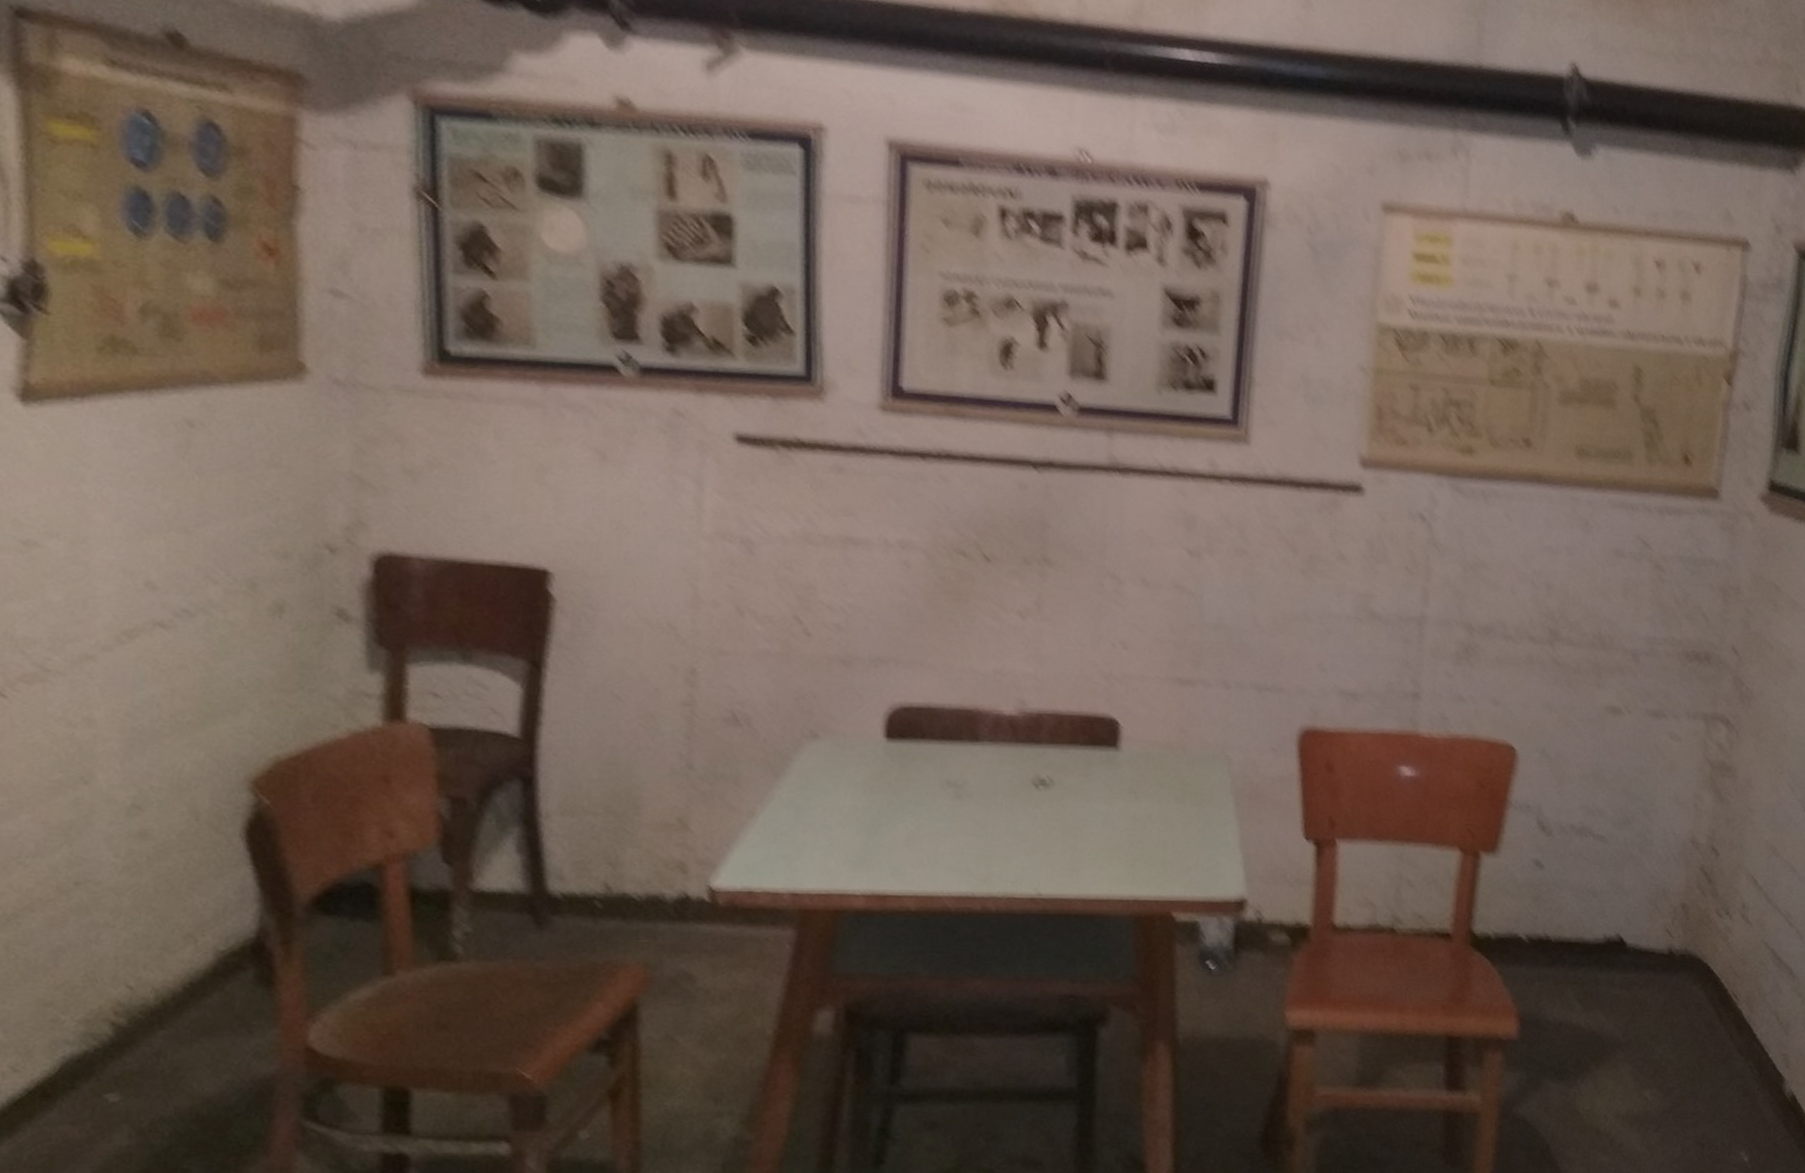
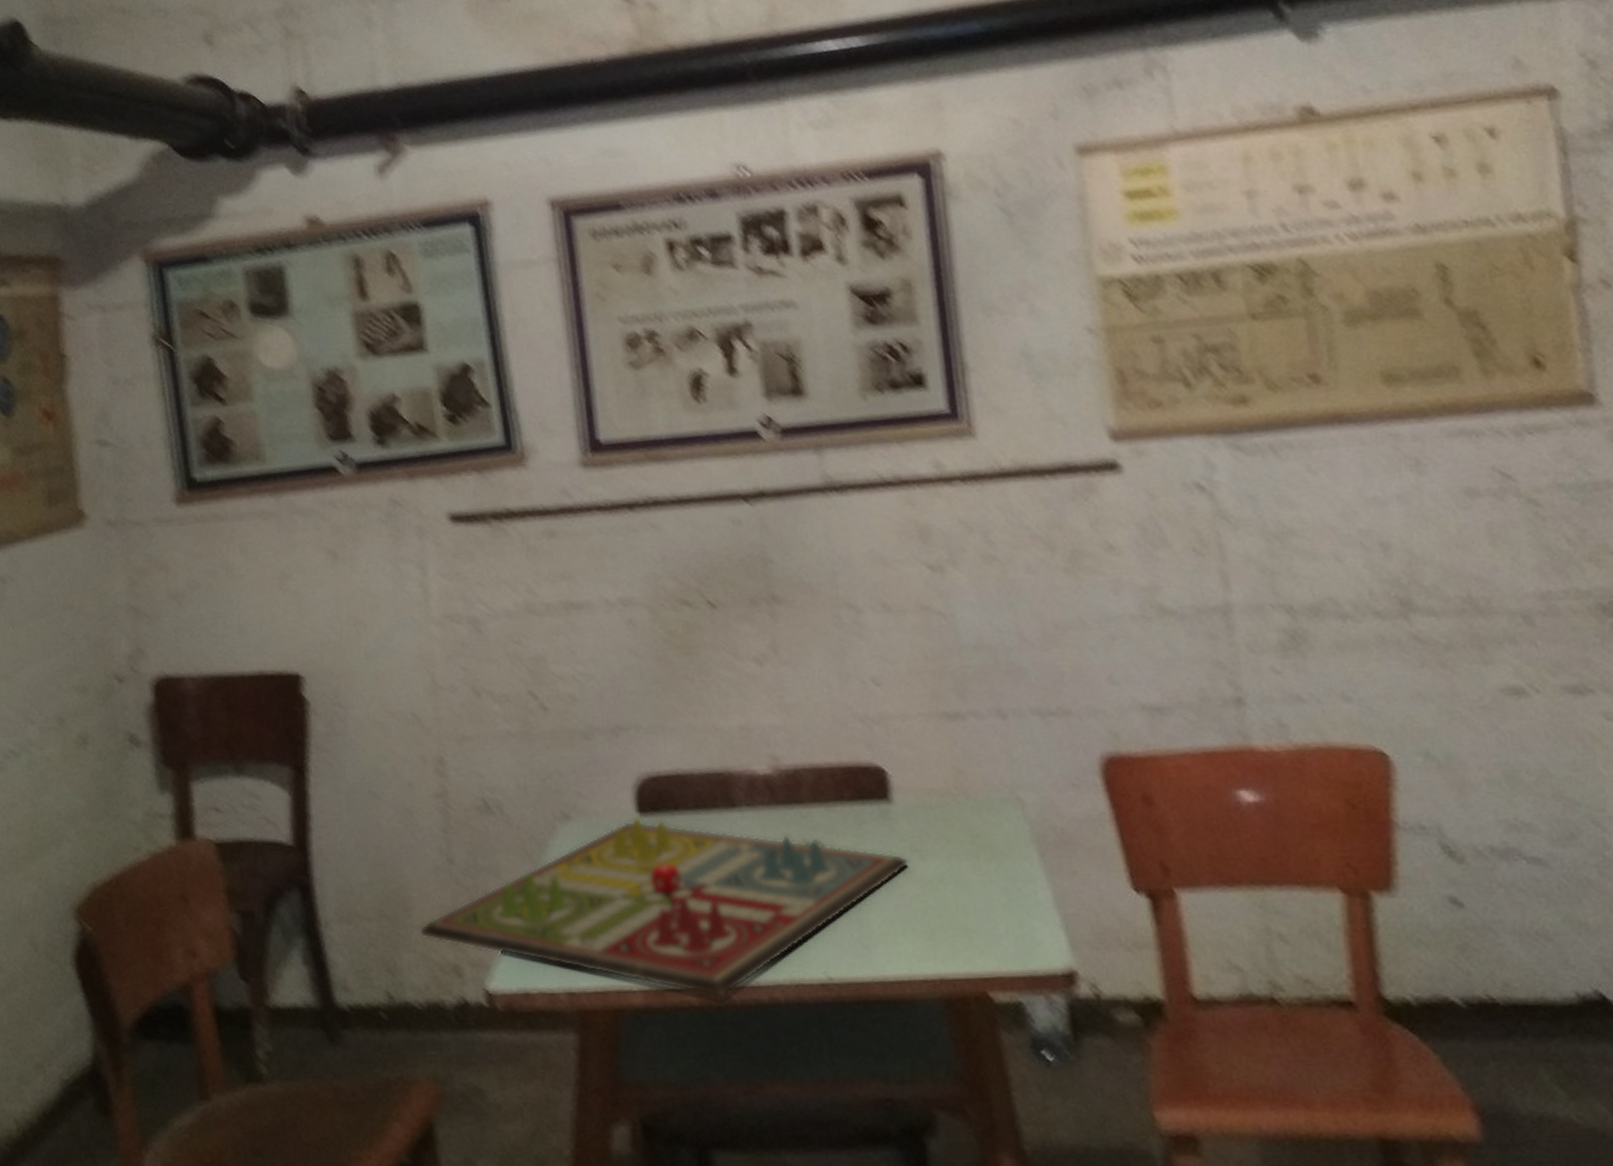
gameboard: none [648,742,1124,905] -> present [420,817,908,998]

